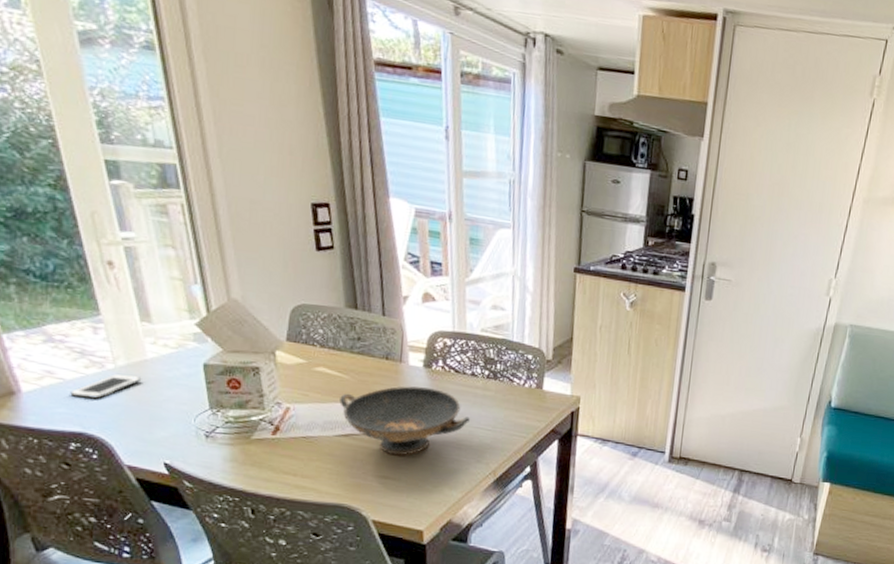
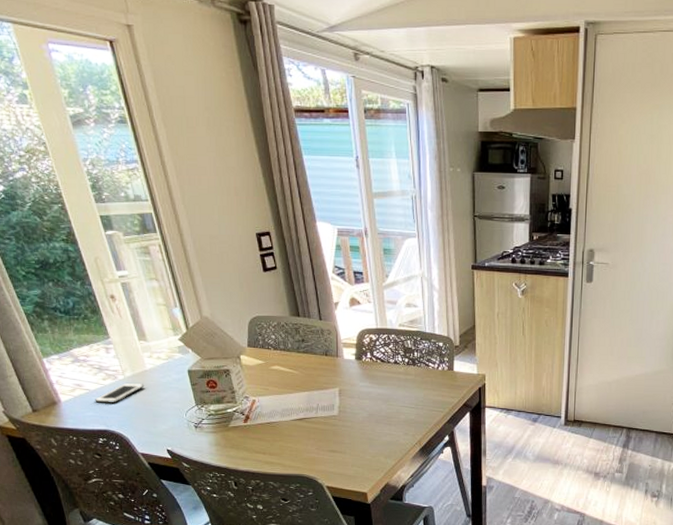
decorative bowl: present [339,386,470,456] -> none [293,376,396,433]

